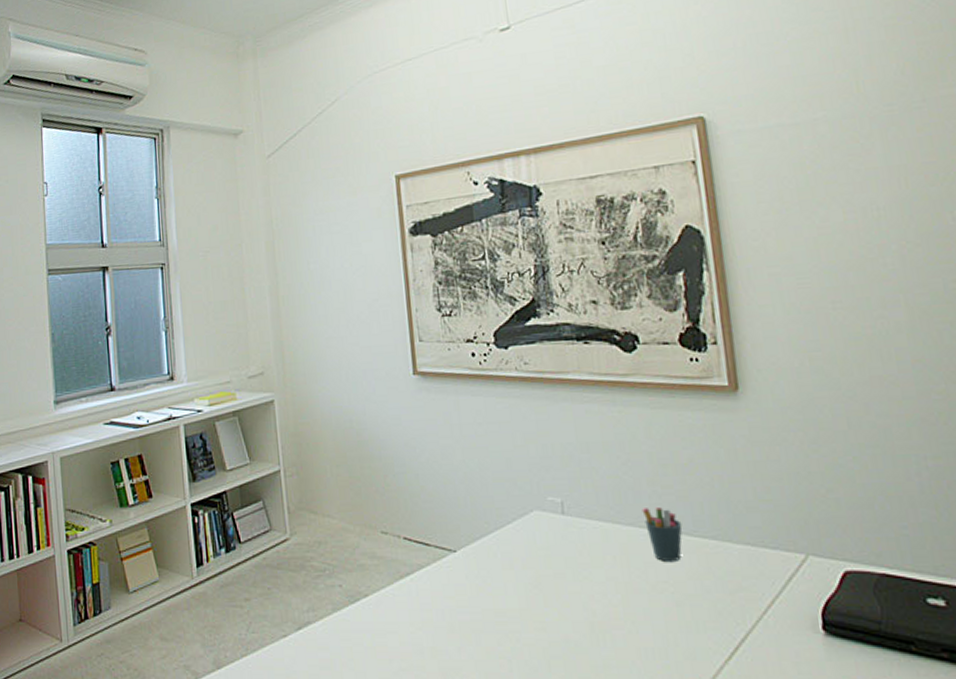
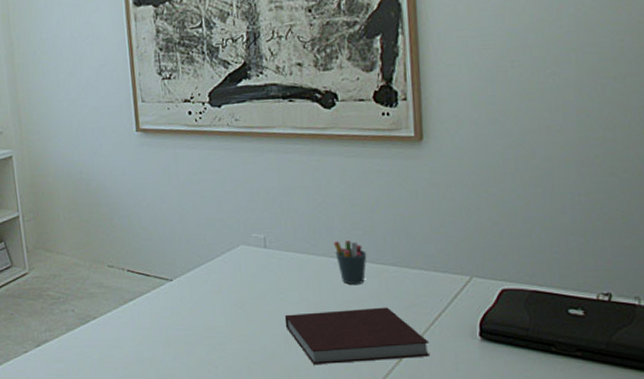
notebook: none [588,590,766,662] -> present [284,307,431,365]

